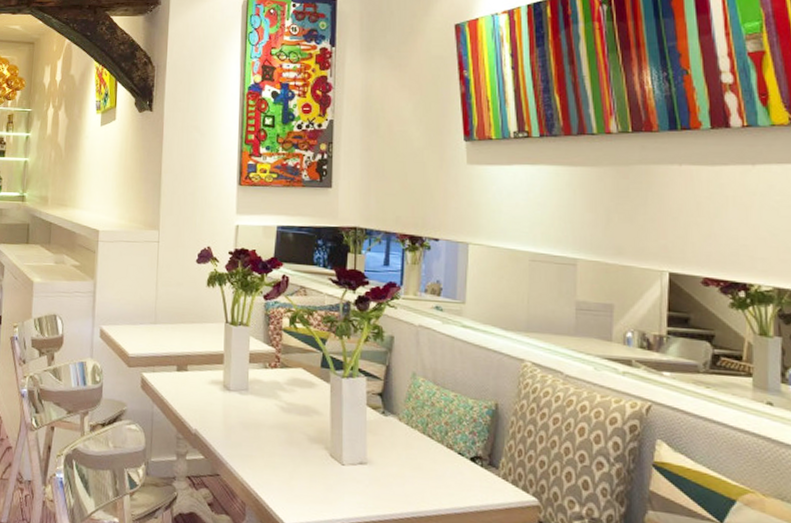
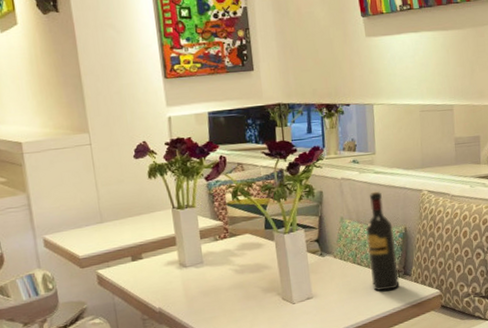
wine bottle: none [443,349,481,481] -> present [366,191,399,291]

